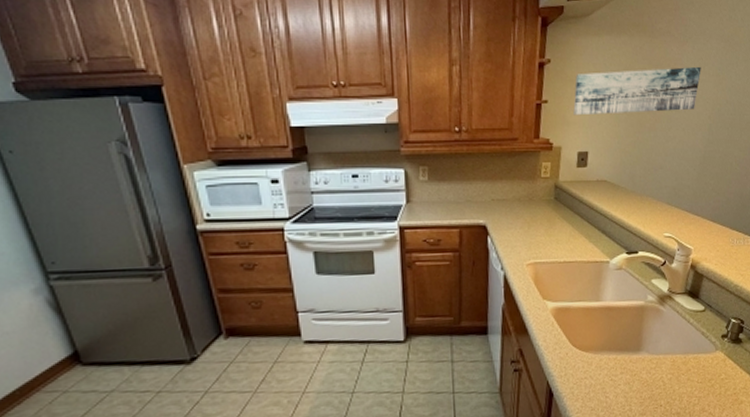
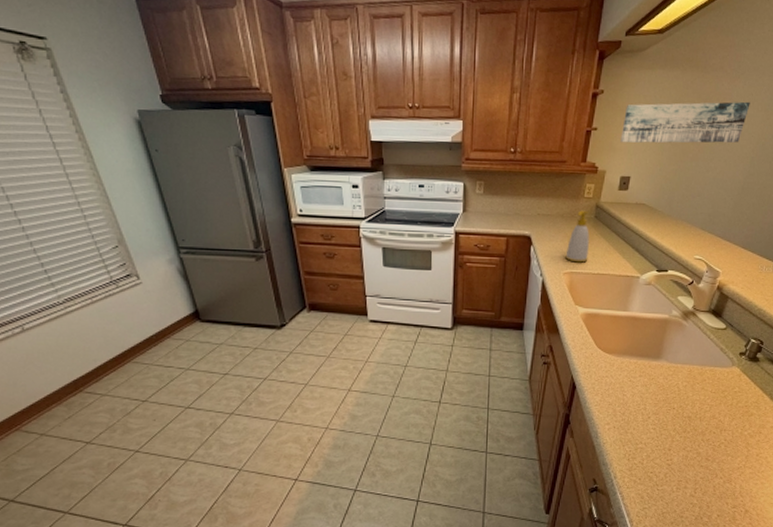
soap bottle: none [527,192,552,251] -> present [565,210,589,263]

